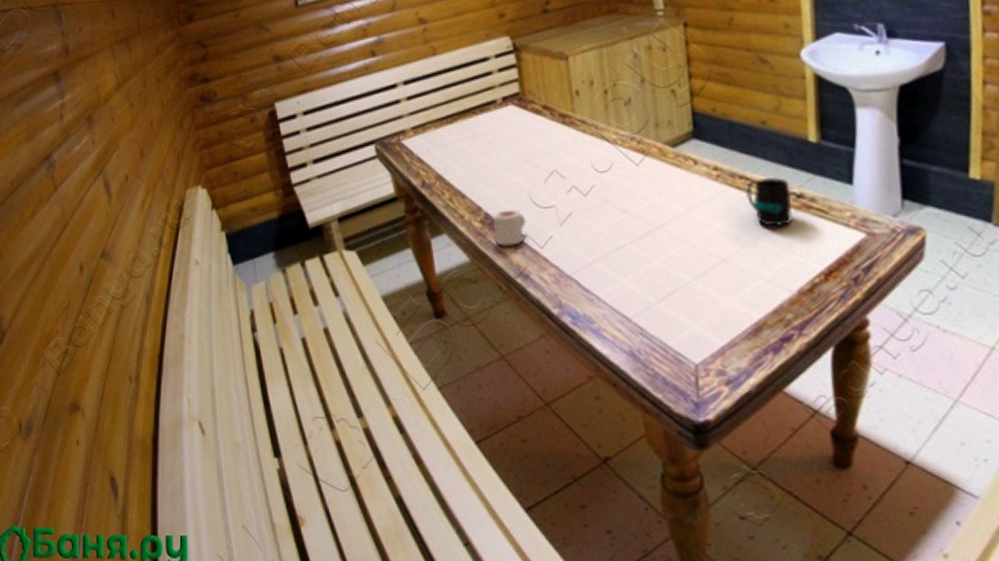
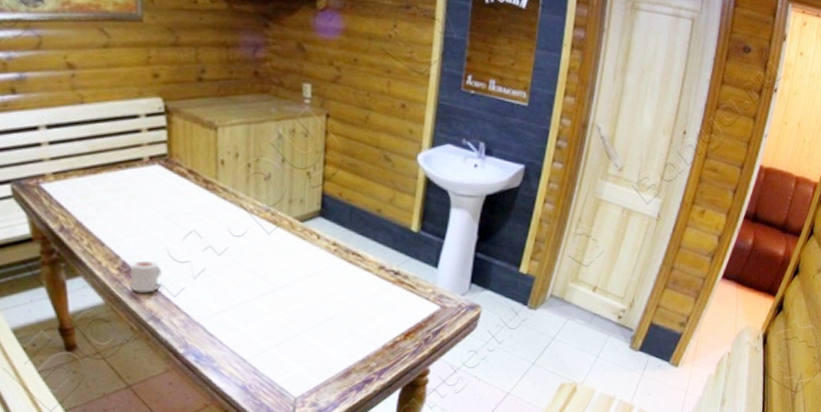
mug: present [746,177,793,227] -> none [356,256,391,296]

